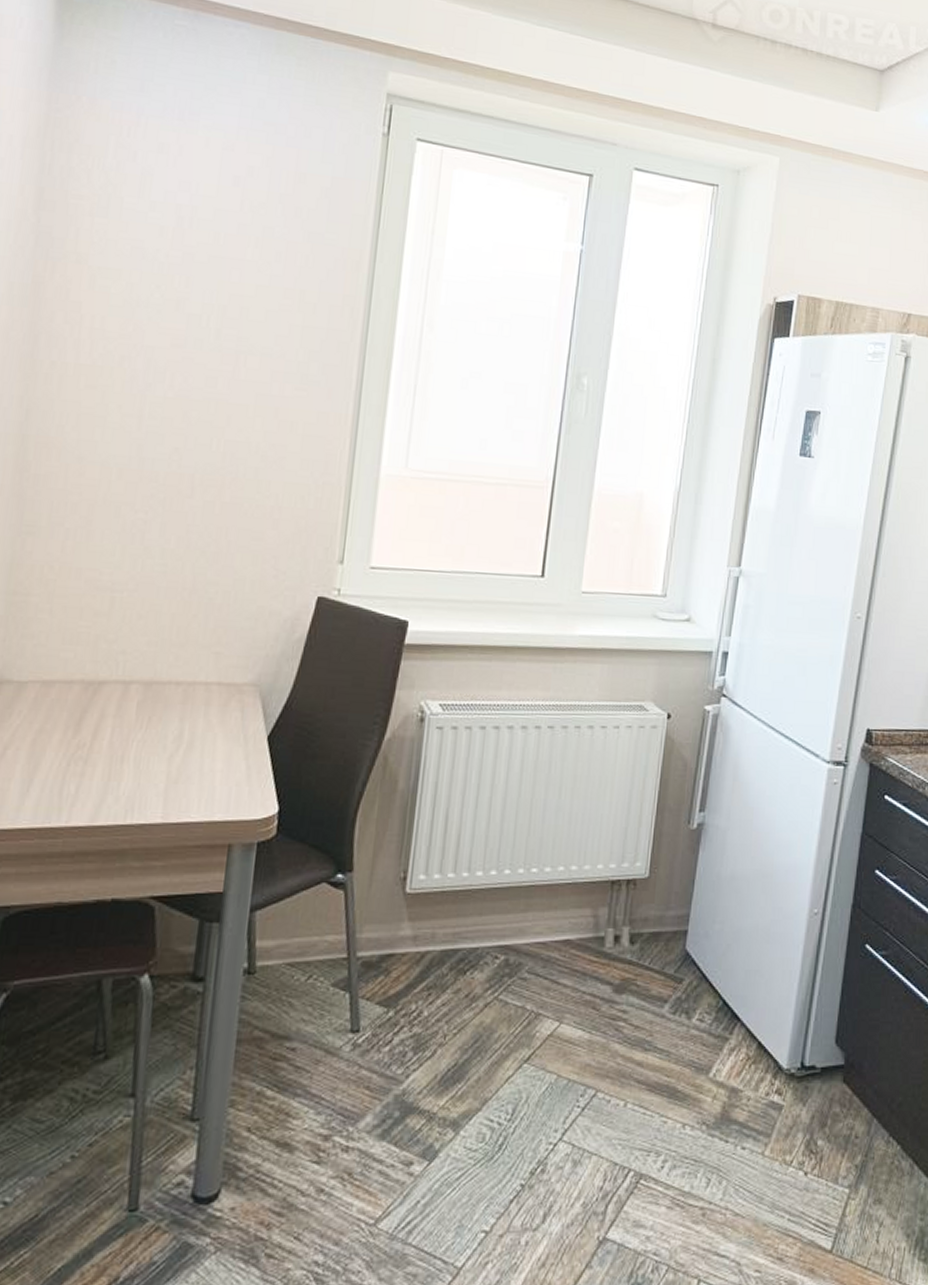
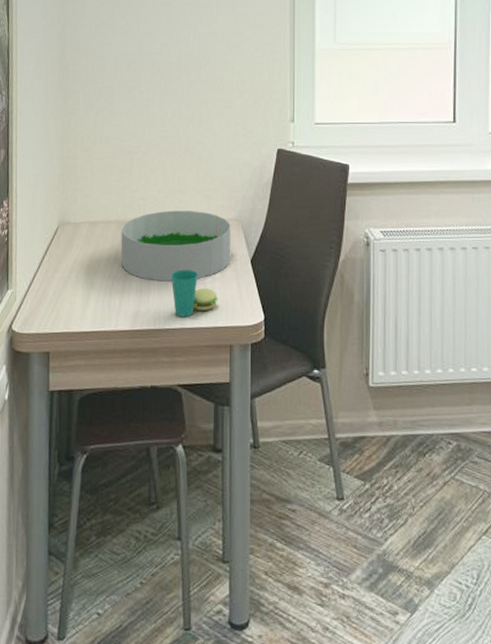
bowl: none [83,669,245,763] -> present [120,210,231,282]
cup: none [154,747,219,809] -> present [171,270,218,317]

